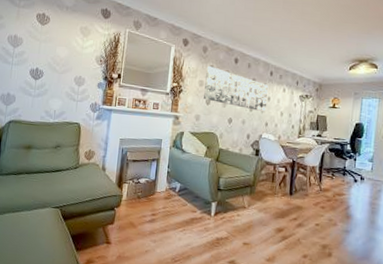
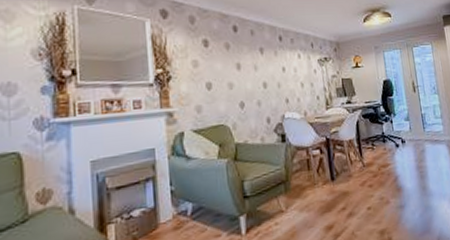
wall art: present [204,65,269,113] -> none [199,39,284,87]

